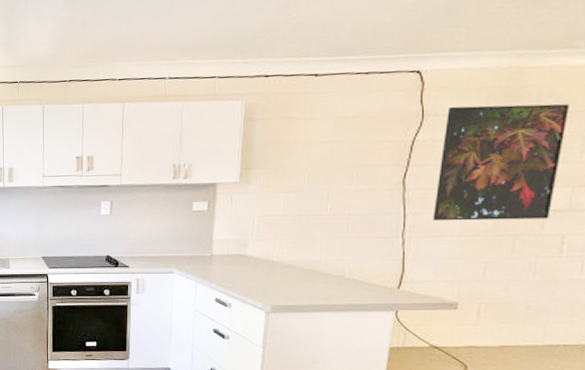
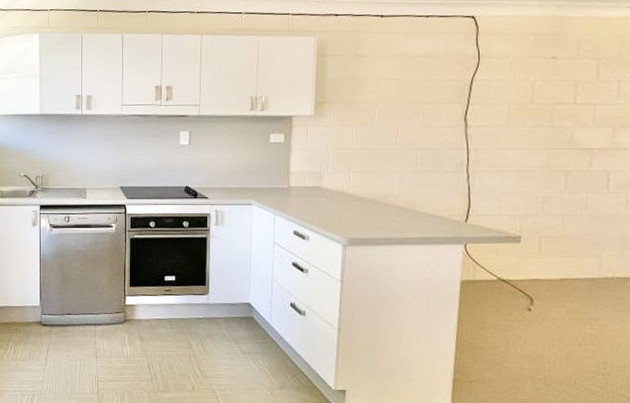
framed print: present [432,104,569,221] -> none [493,50,605,157]

